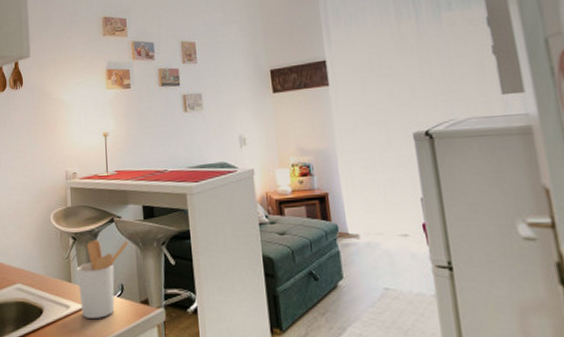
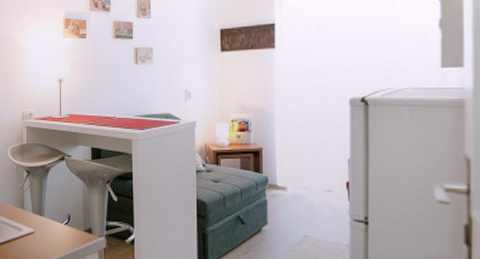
utensil holder: present [77,239,129,318] -> none [29,174,77,241]

